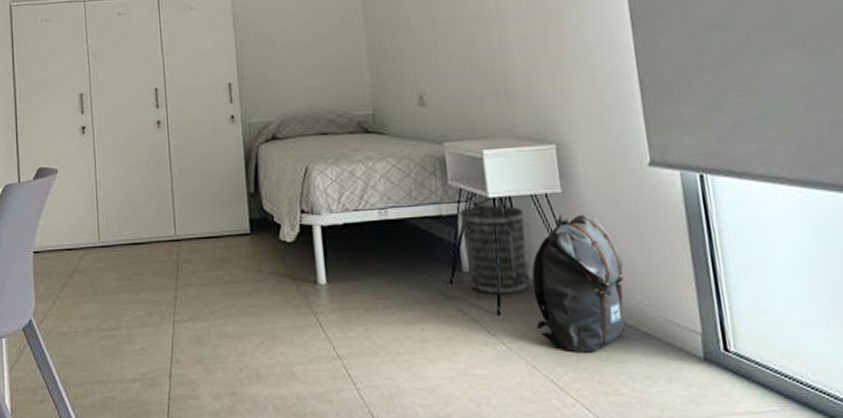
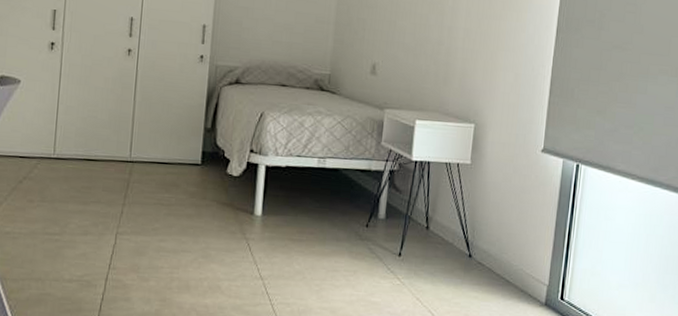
wastebasket: present [459,205,528,295] -> none [382,166,437,241]
backpack: present [532,213,626,353] -> none [427,181,505,292]

